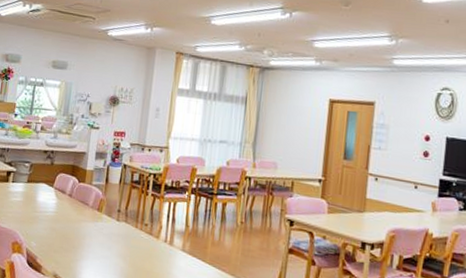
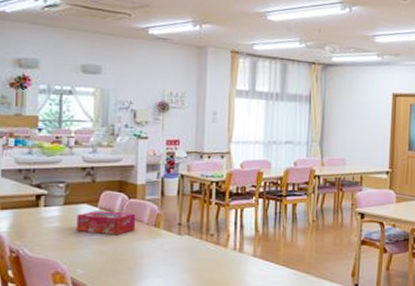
tissue box: none [35,190,83,215] -> present [76,211,136,235]

